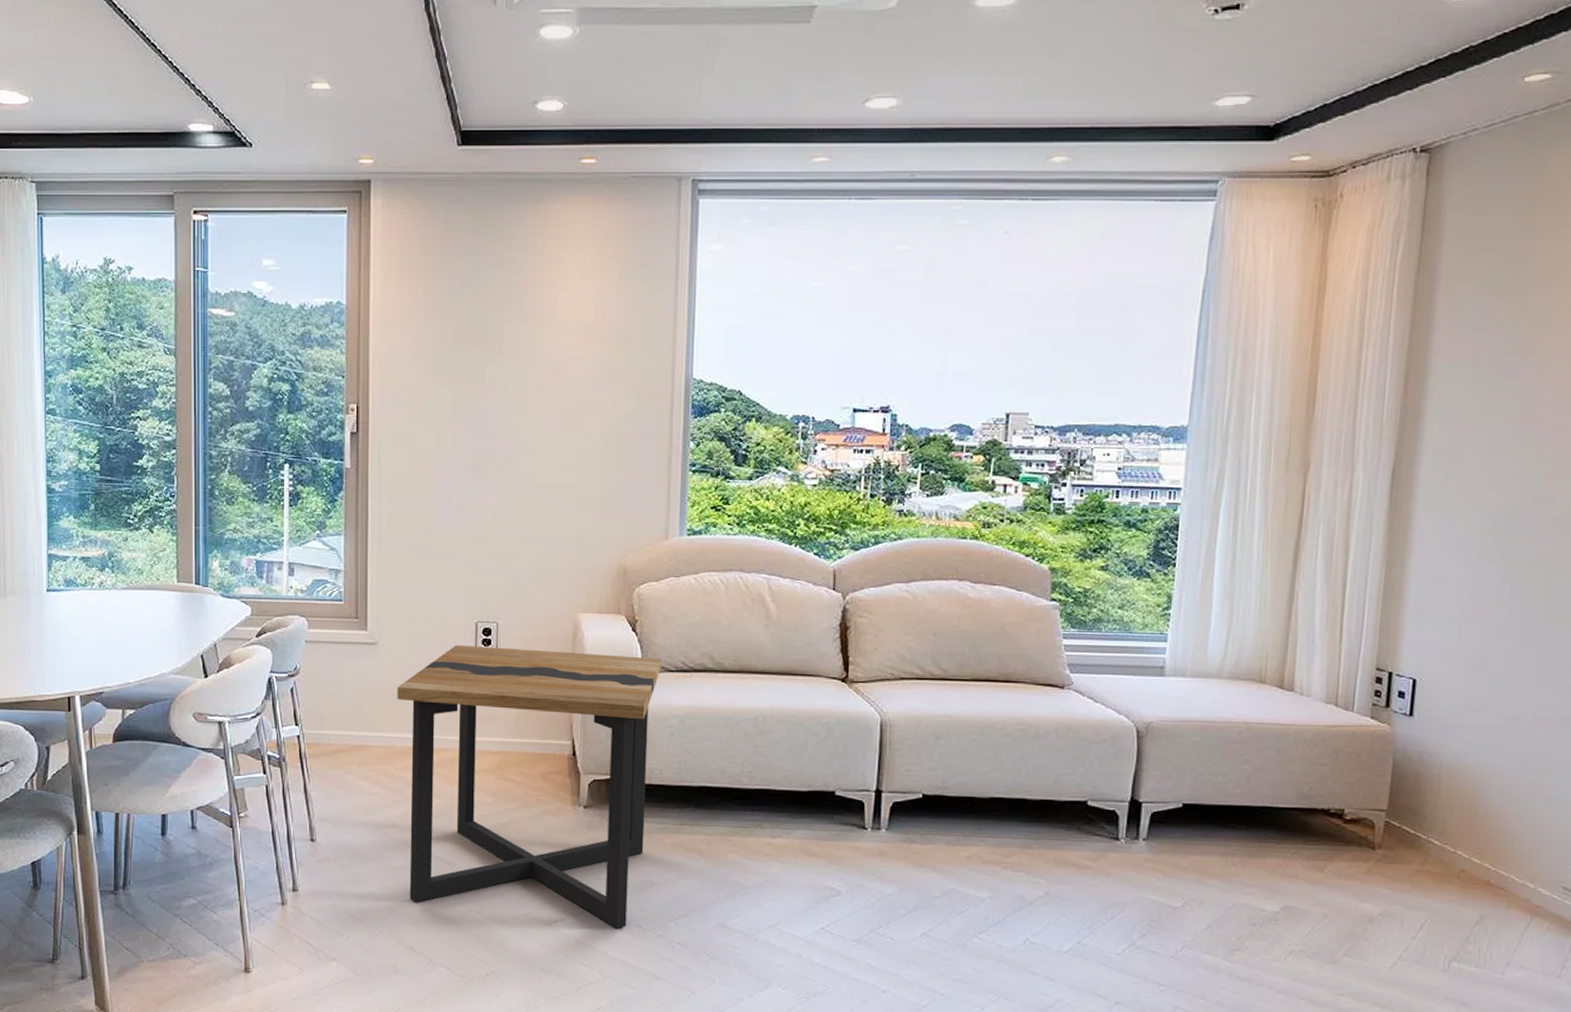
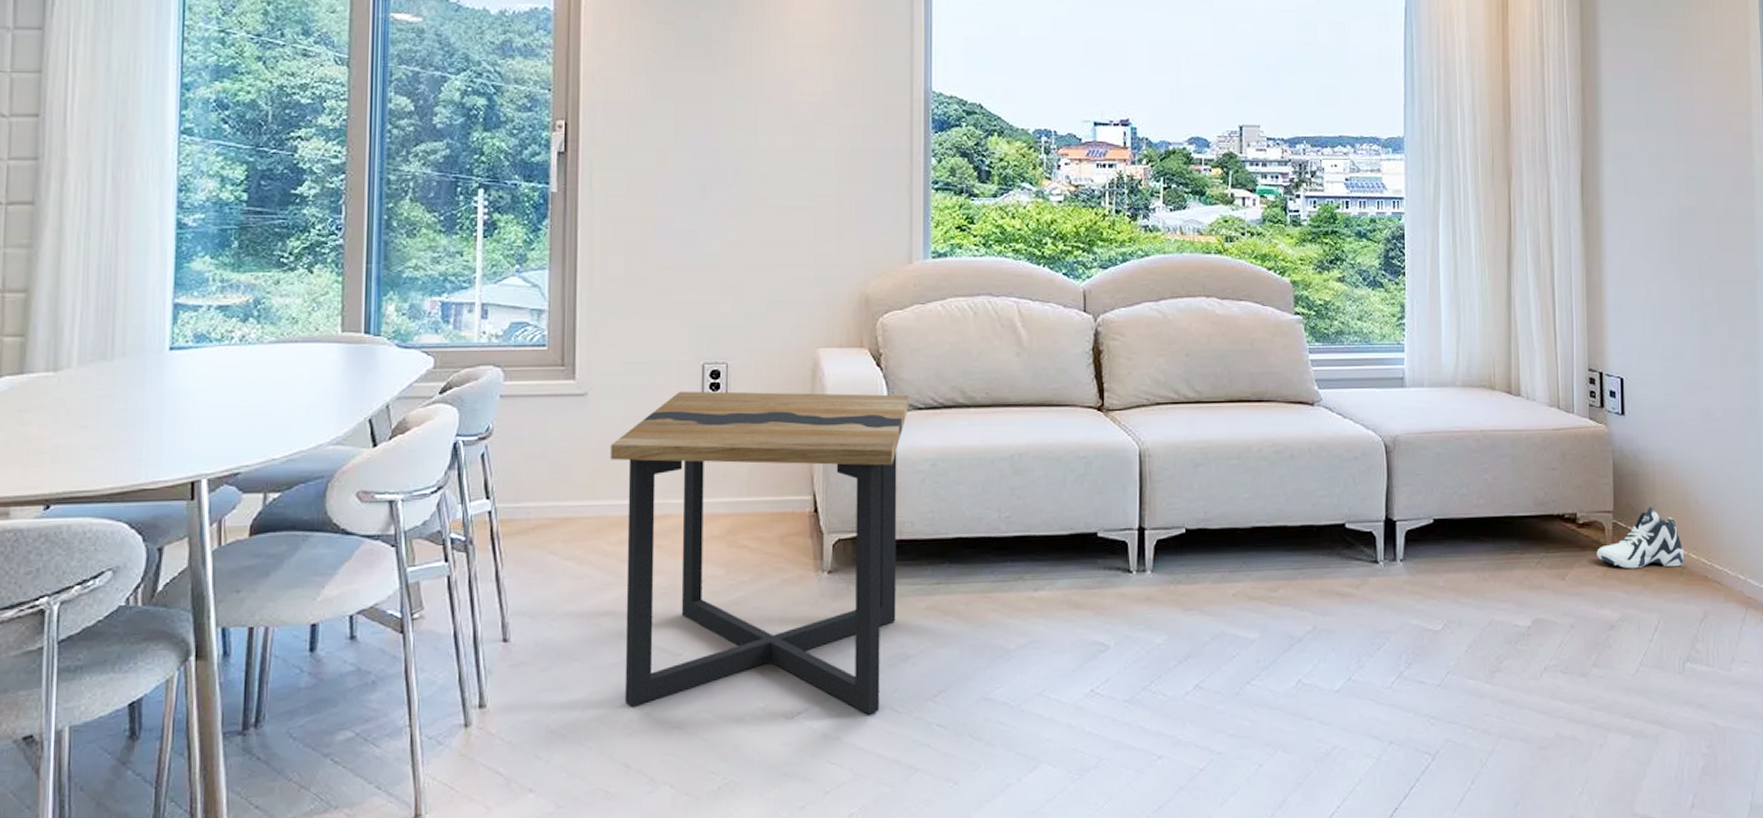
sneaker: none [1362,807,1466,870] -> present [1596,505,1685,569]

